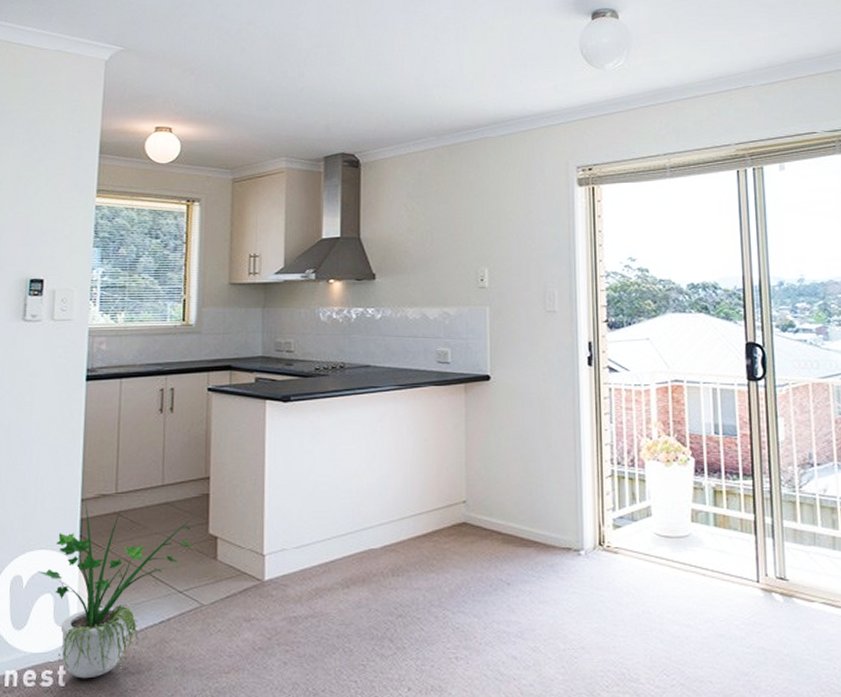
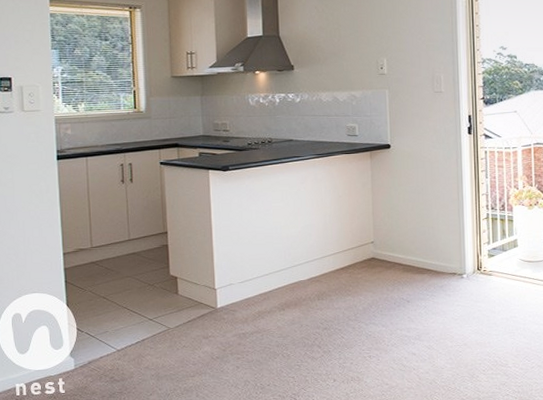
potted plant: present [37,500,195,679] -> none [33,253,158,387]

